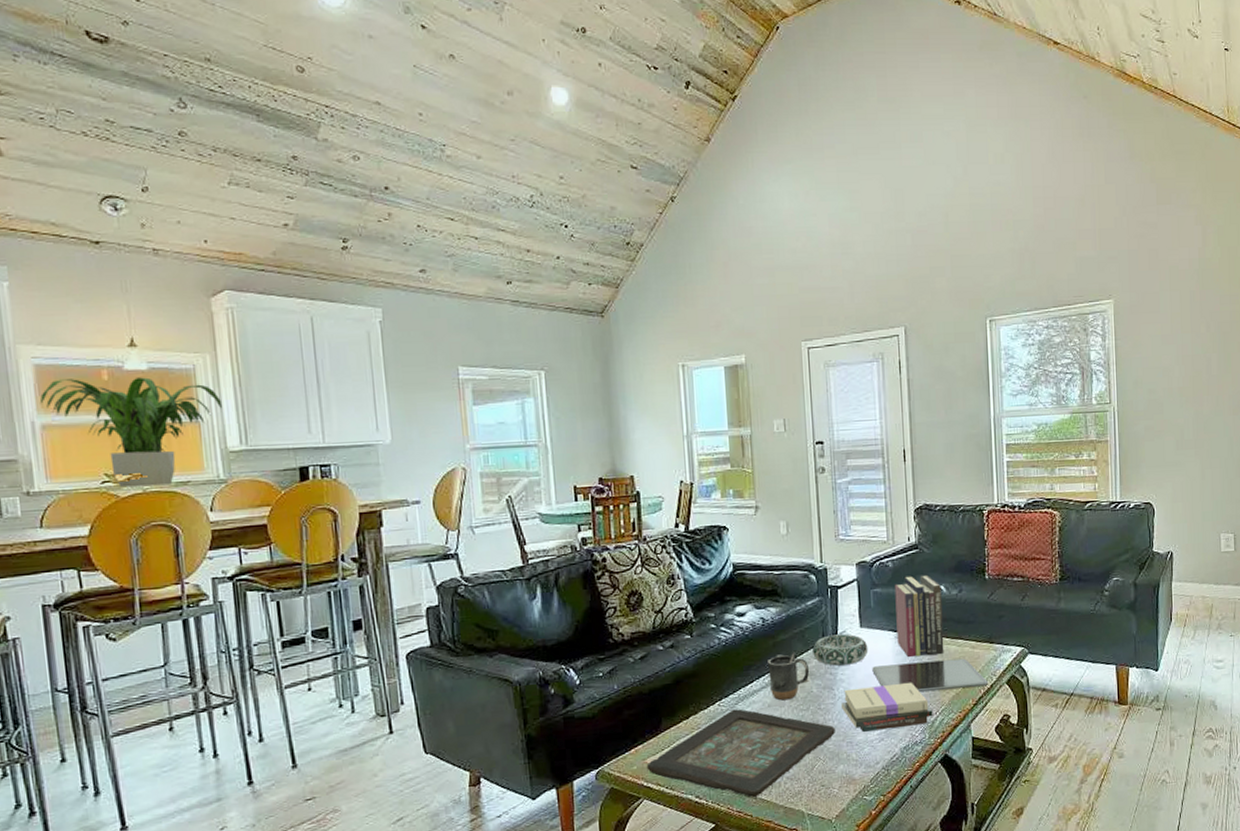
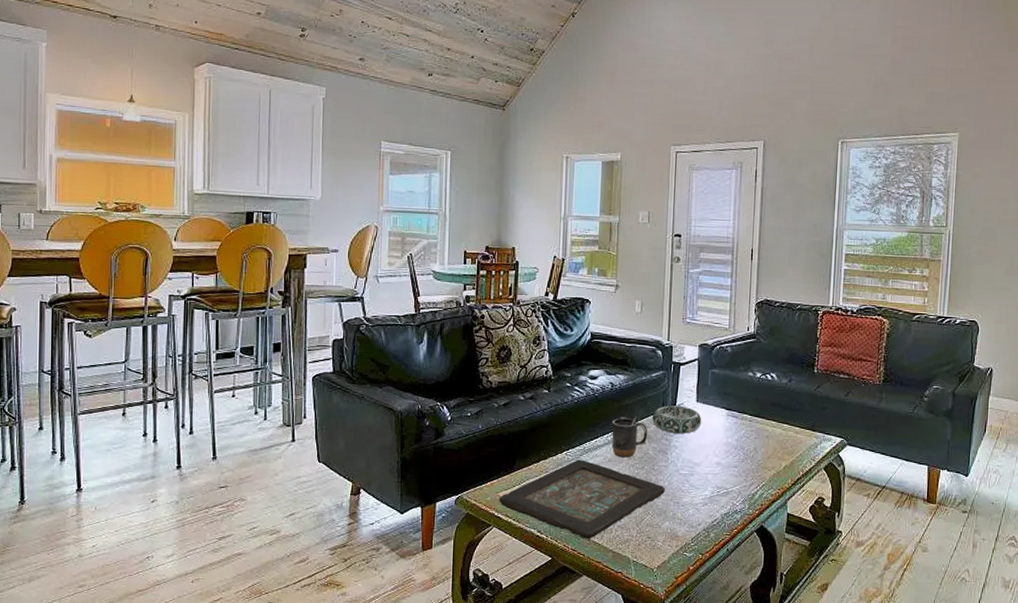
potted plant: present [39,377,222,488] -> none [58,123,193,216]
books: present [842,682,933,732] -> none [673,455,754,496]
tablet: present [872,658,988,692] -> none [703,438,807,468]
books: present [894,574,944,657] -> none [728,361,773,436]

